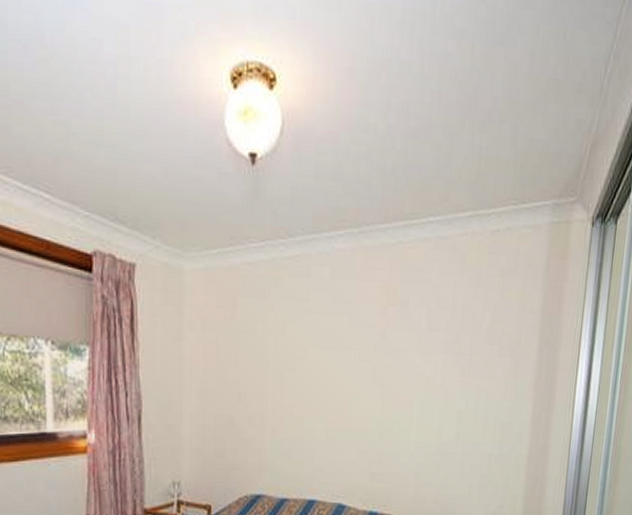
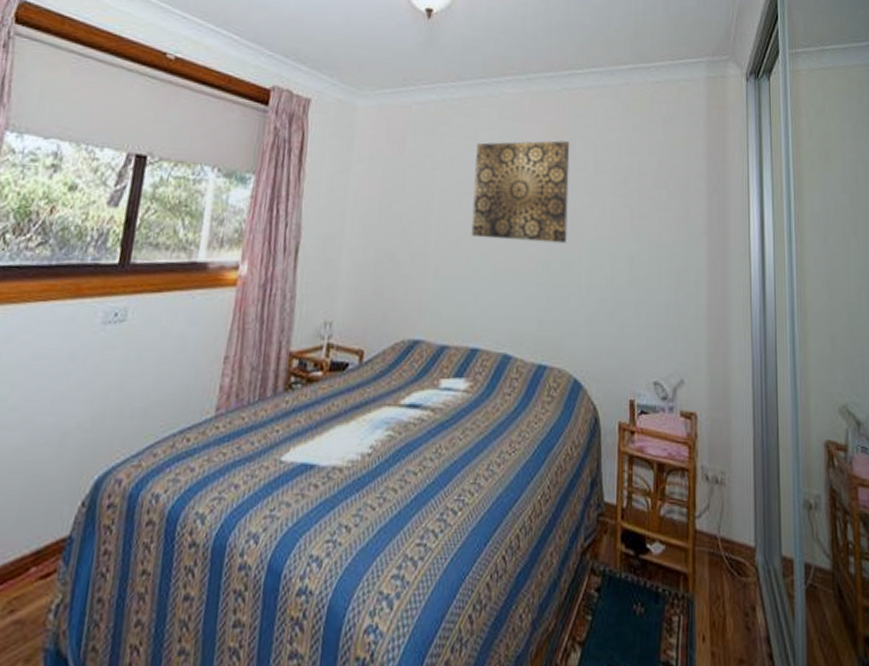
wall art: none [305,299,404,403] -> present [471,140,570,244]

